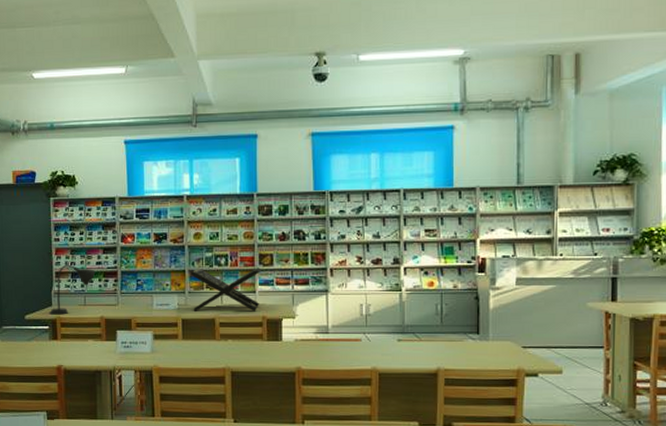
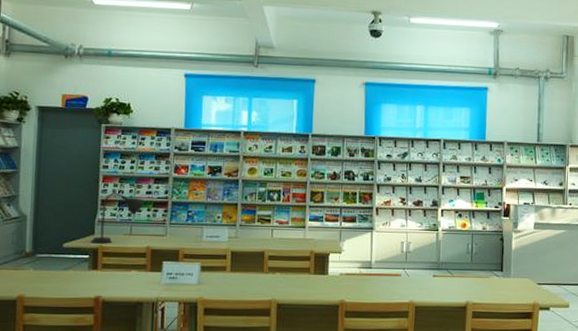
book stand: present [190,267,261,313] -> none [242,203,312,246]

